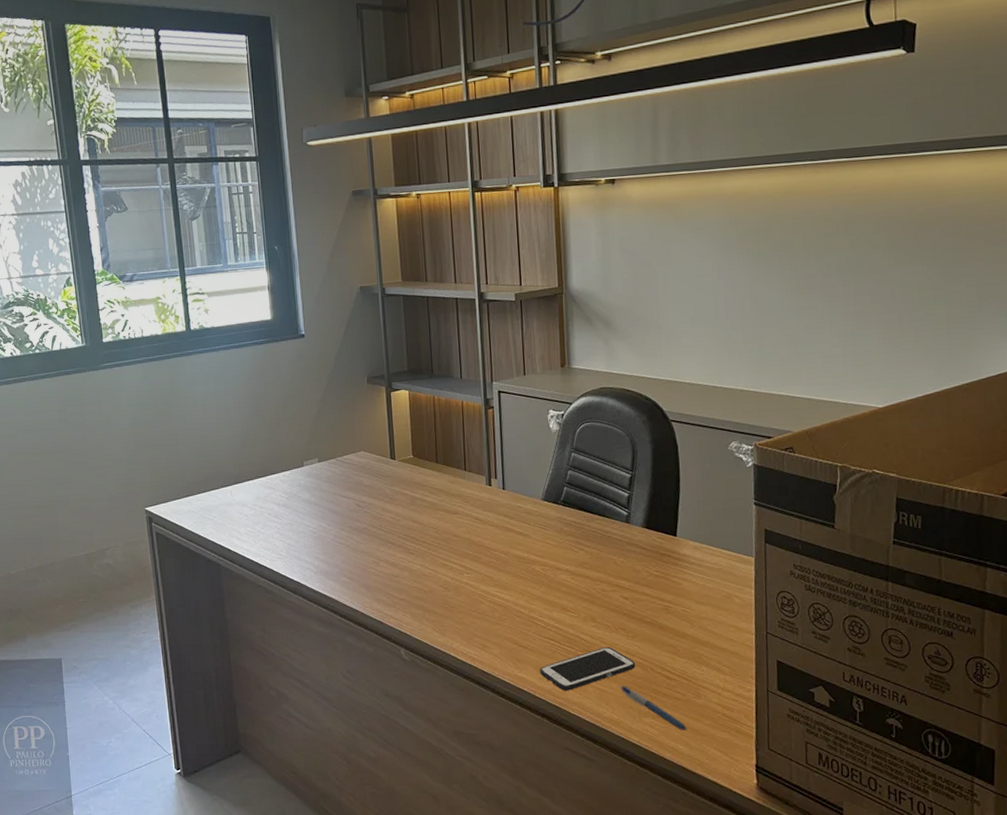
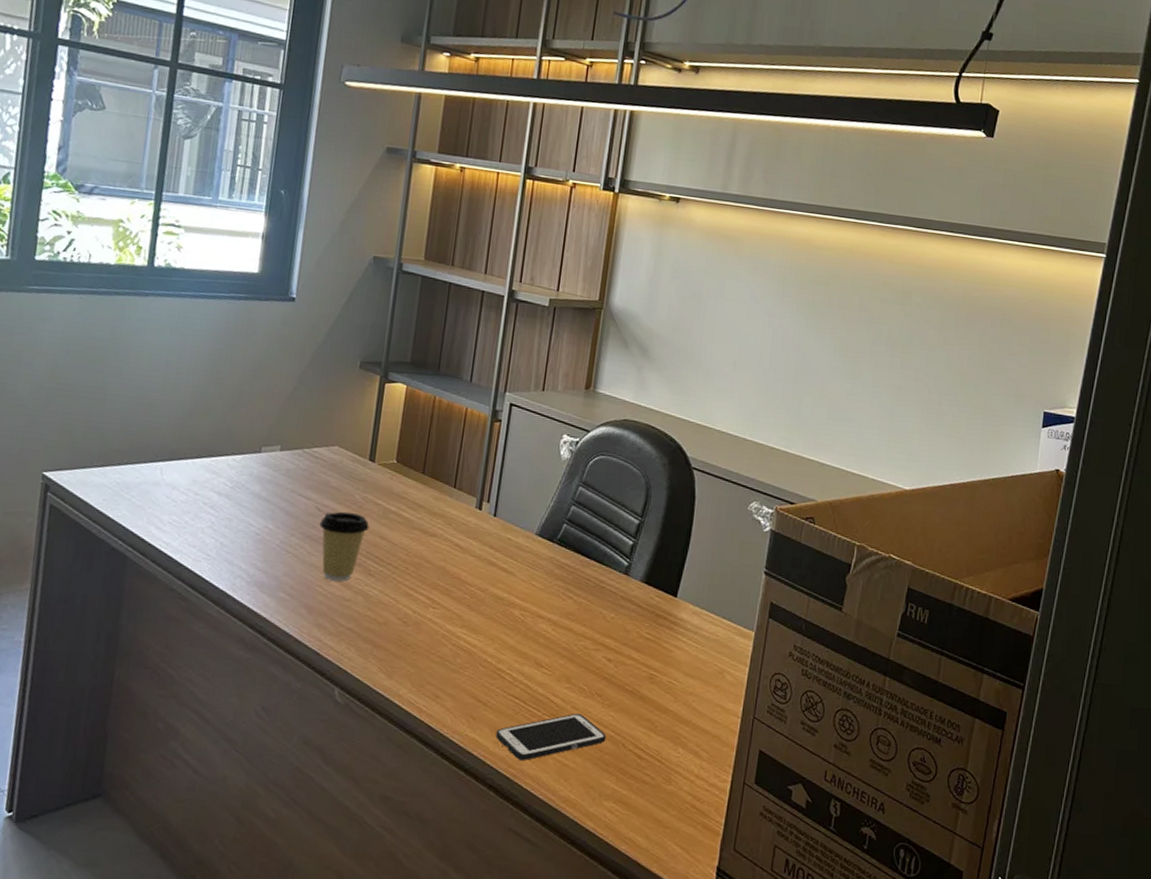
coffee cup: none [361,504,402,562] -> present [319,511,370,581]
pen: present [620,685,689,731] -> none [584,761,652,821]

